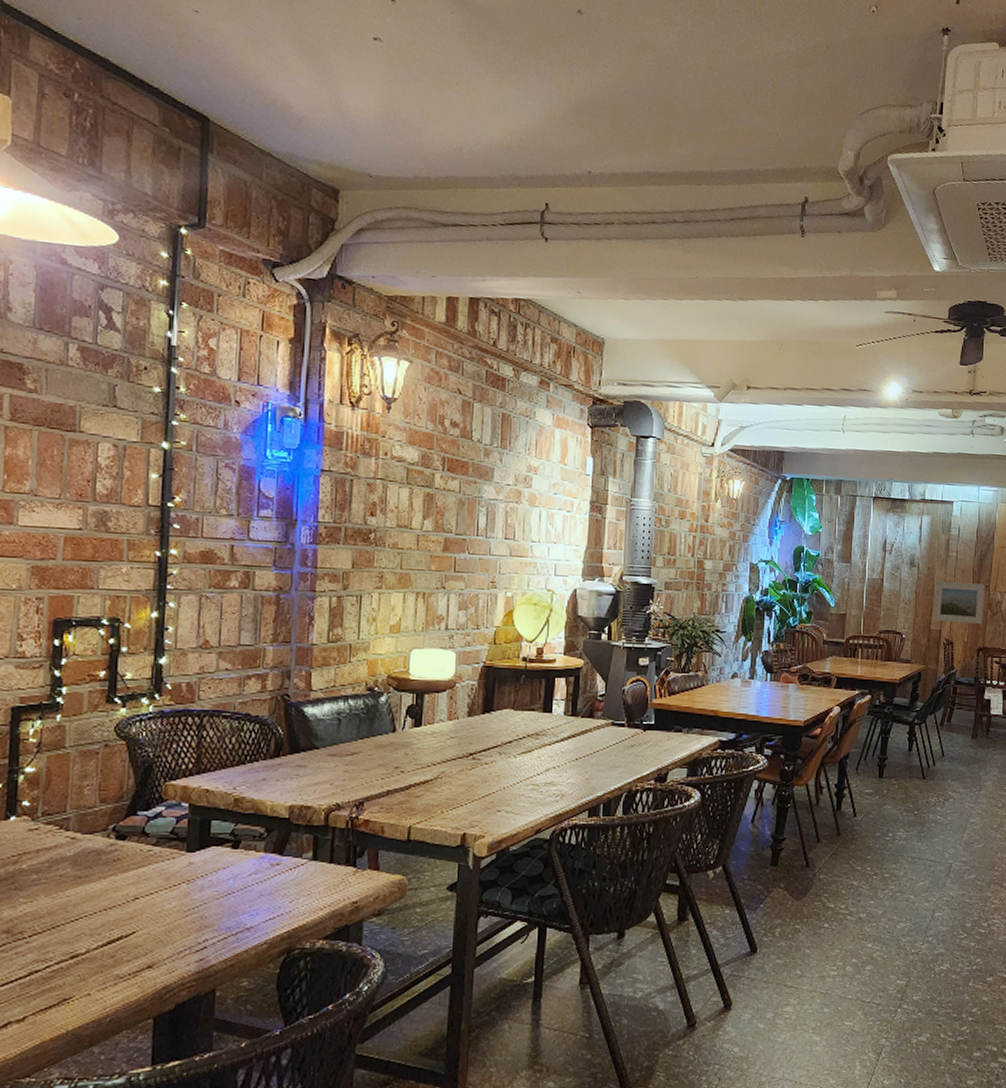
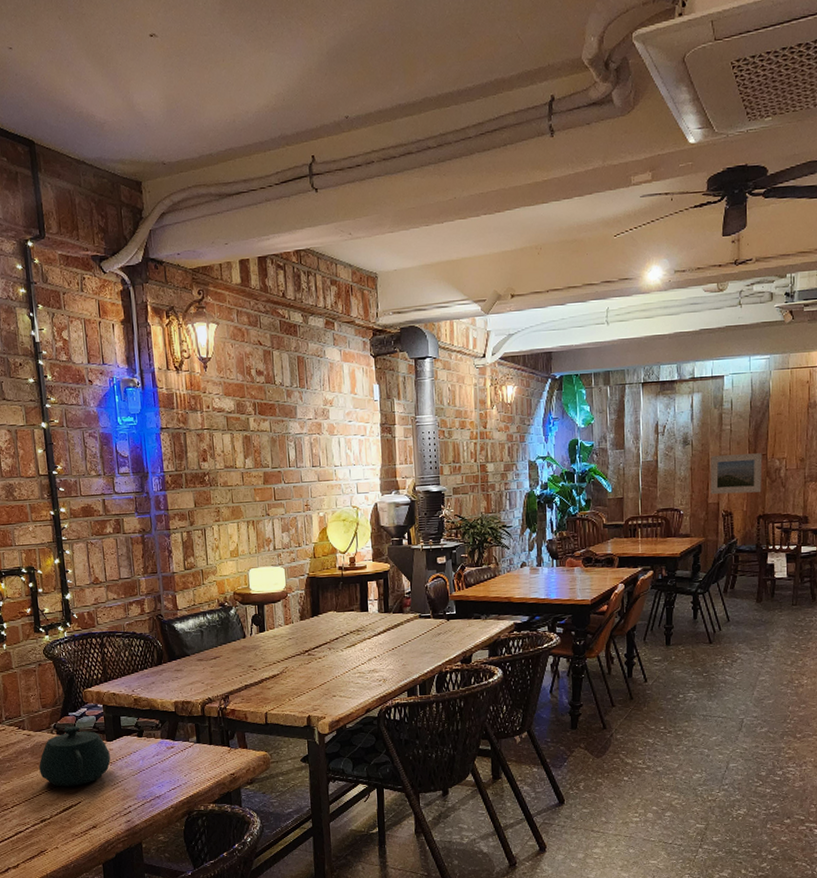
teapot: none [81,827,189,911] -> present [39,724,111,787]

